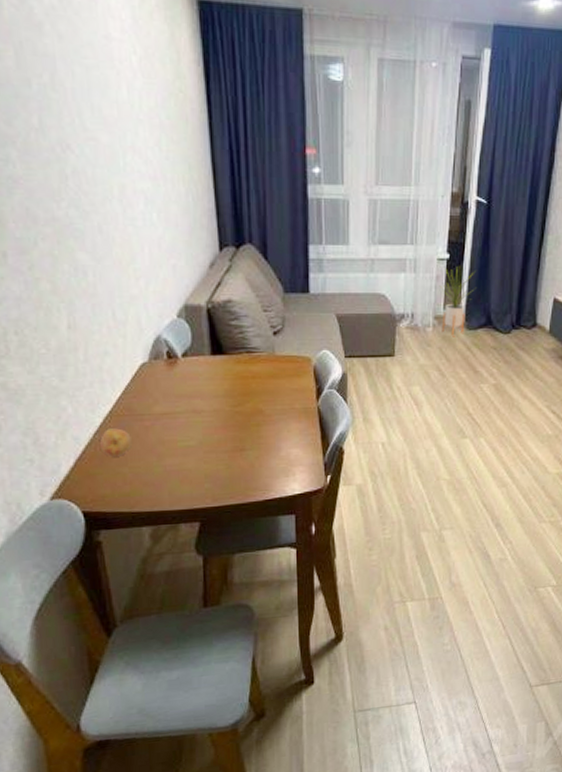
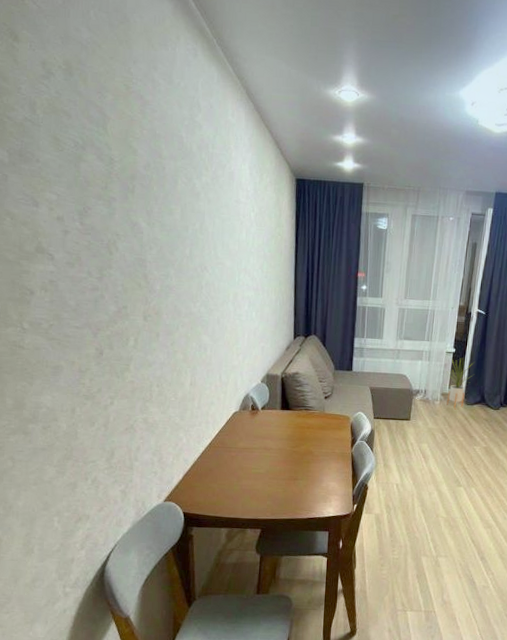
fruit: present [100,428,132,457] -> none [201,455,221,476]

